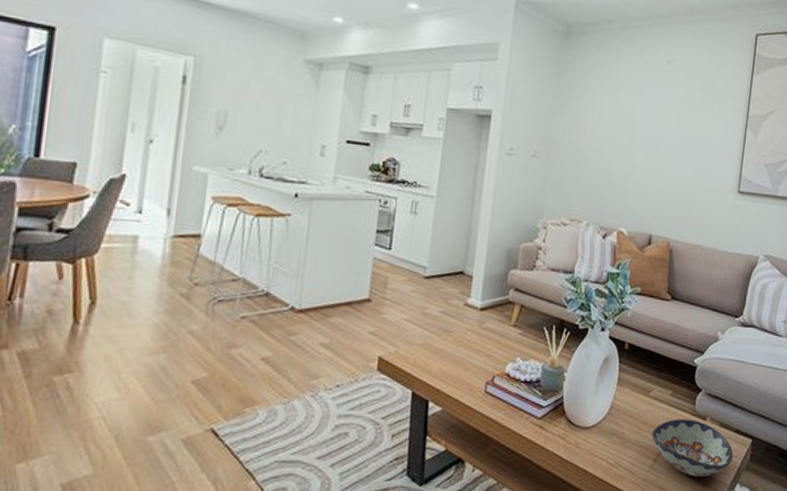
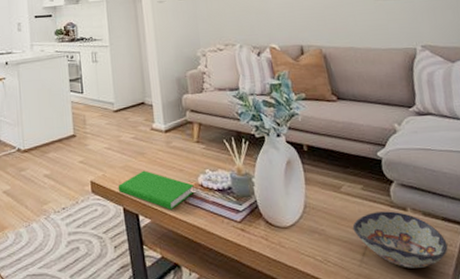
book: none [410,351,499,400] -> present [118,170,194,211]

